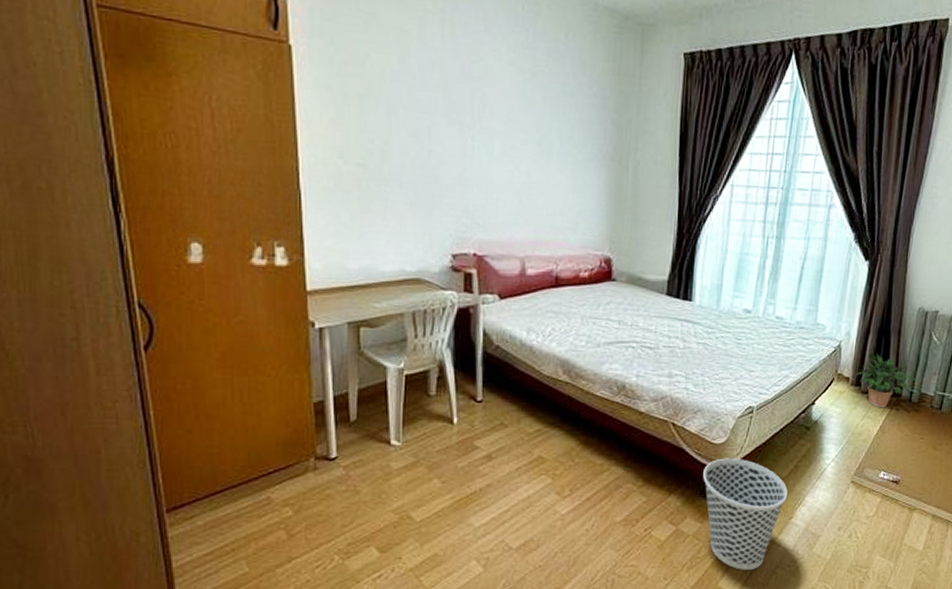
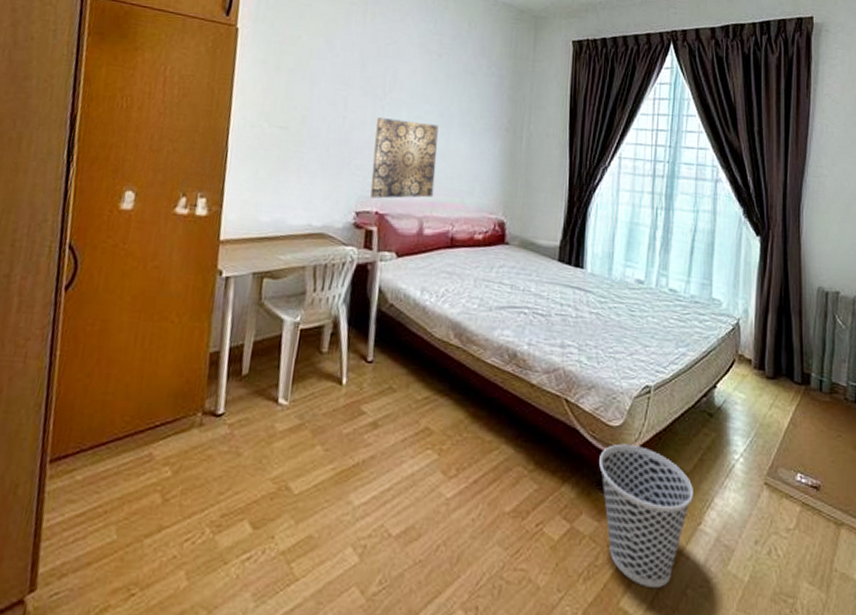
wall art: none [465,149,536,240] -> present [370,117,439,199]
potted plant: present [856,353,916,408] -> none [758,334,824,397]

